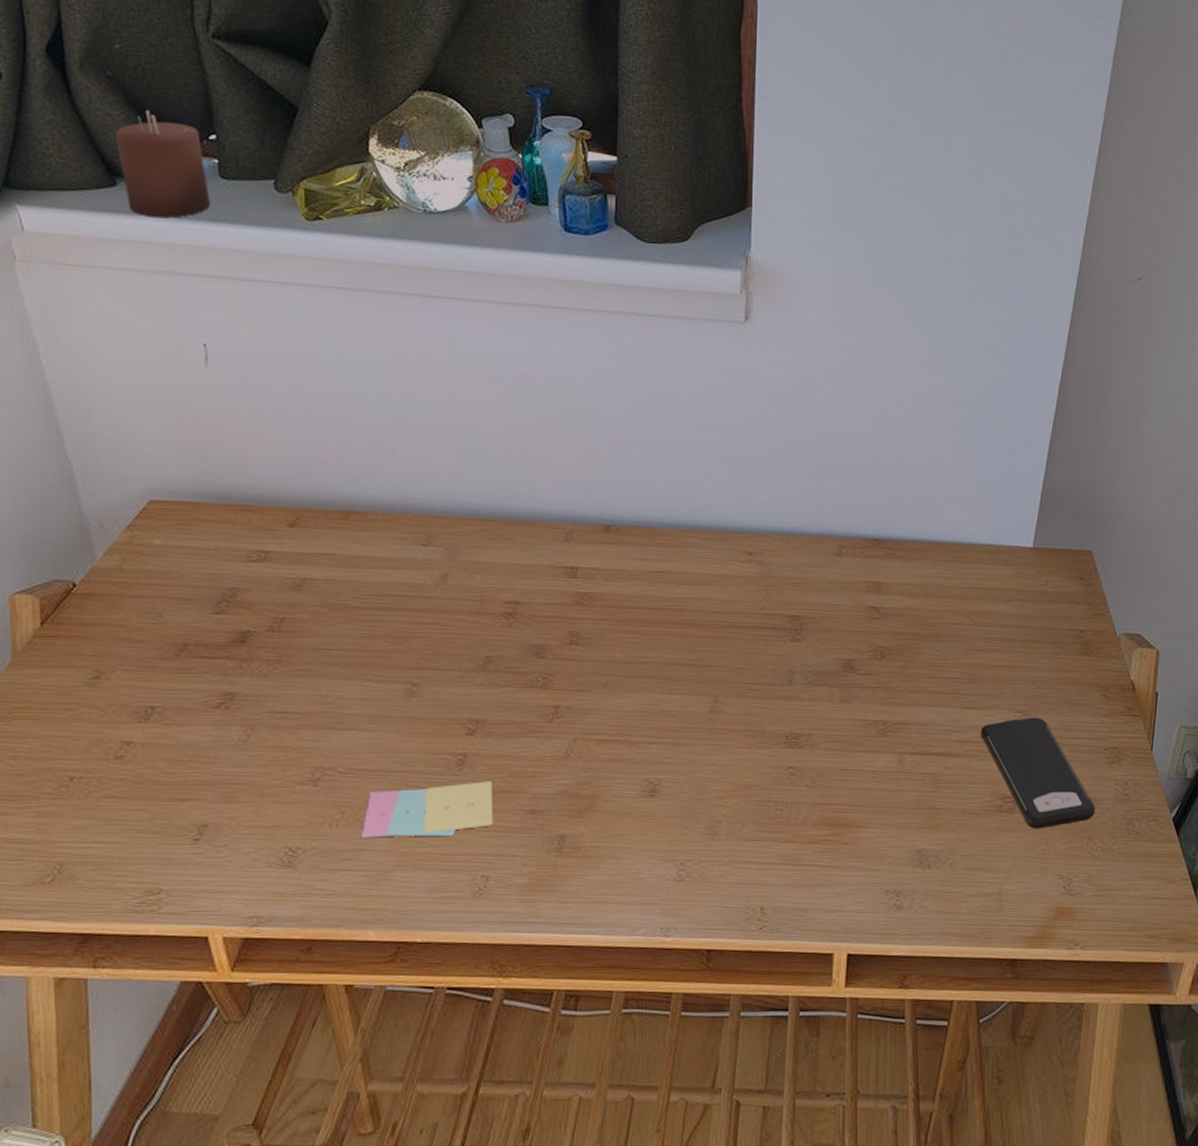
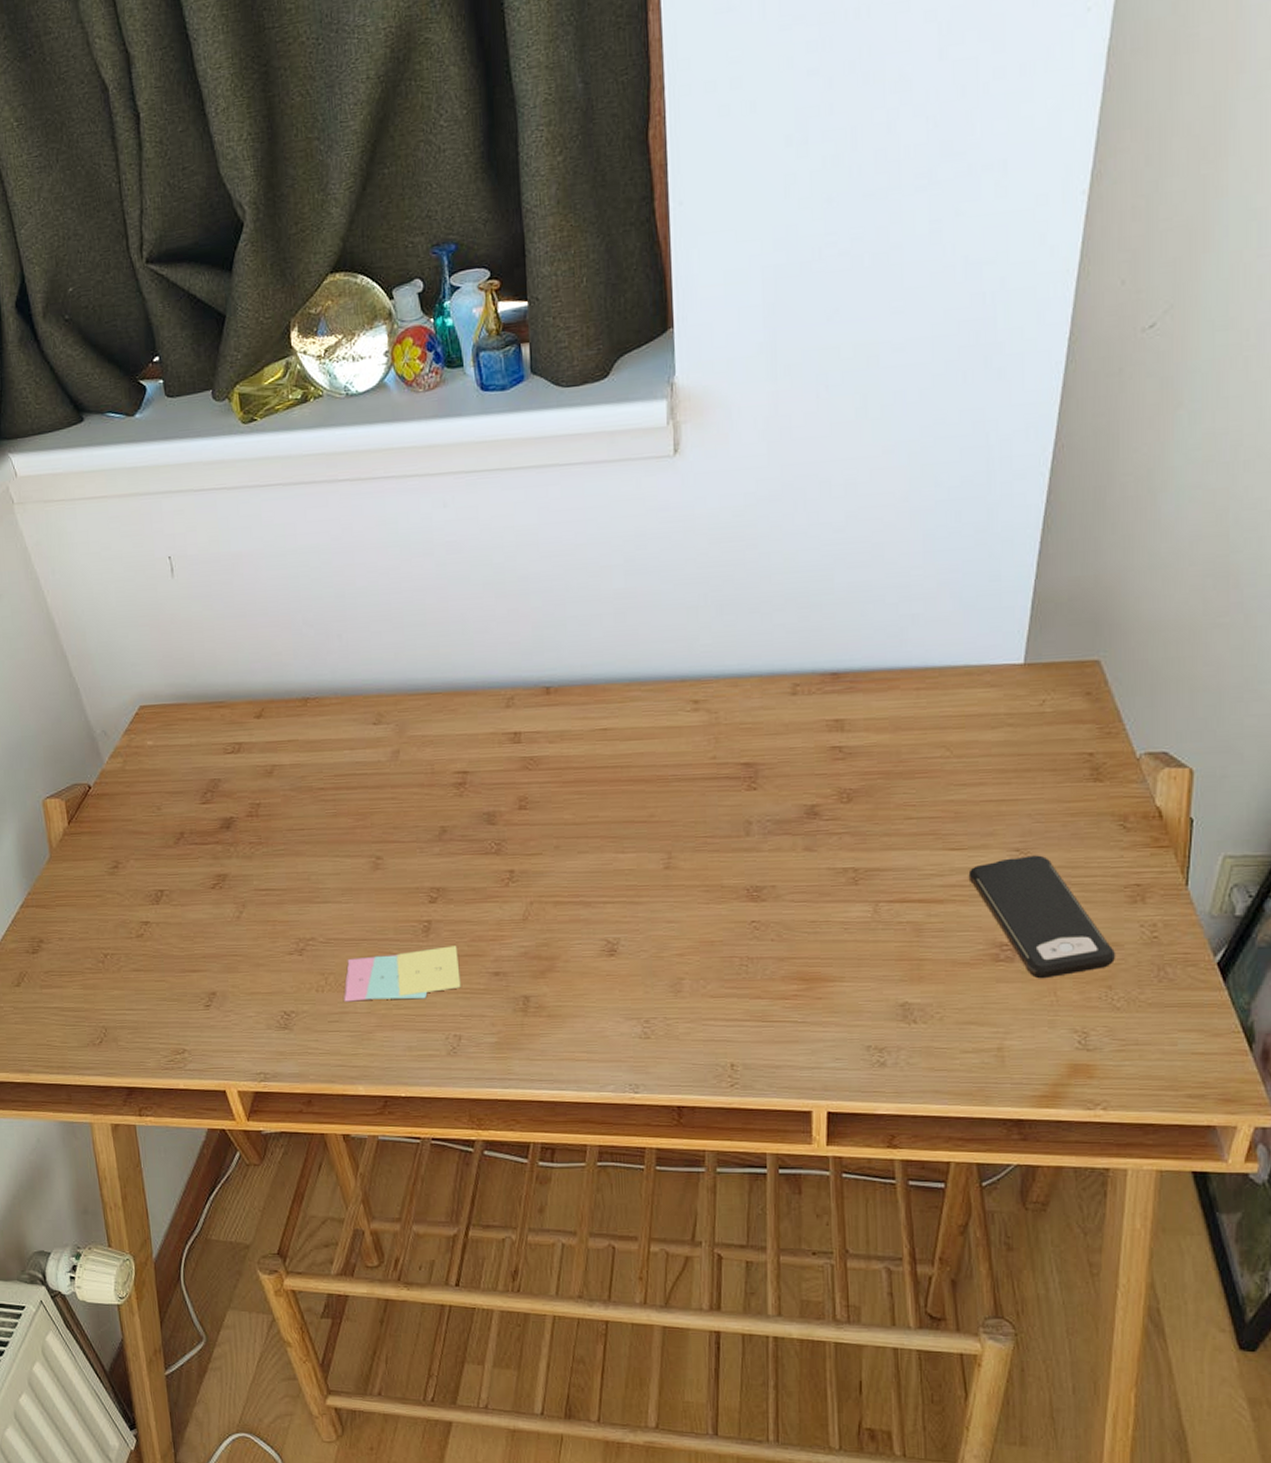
candle: present [115,111,211,218] -> none [77,345,162,445]

